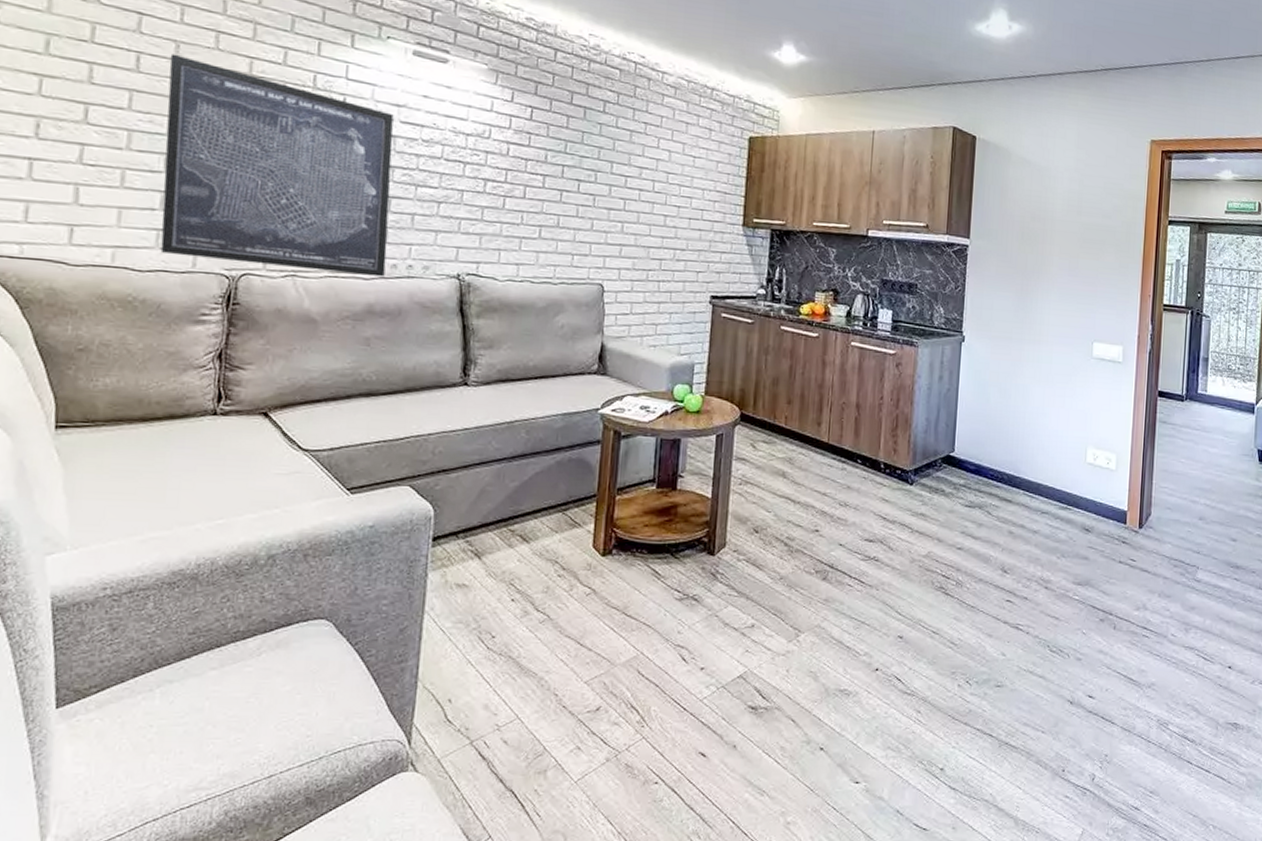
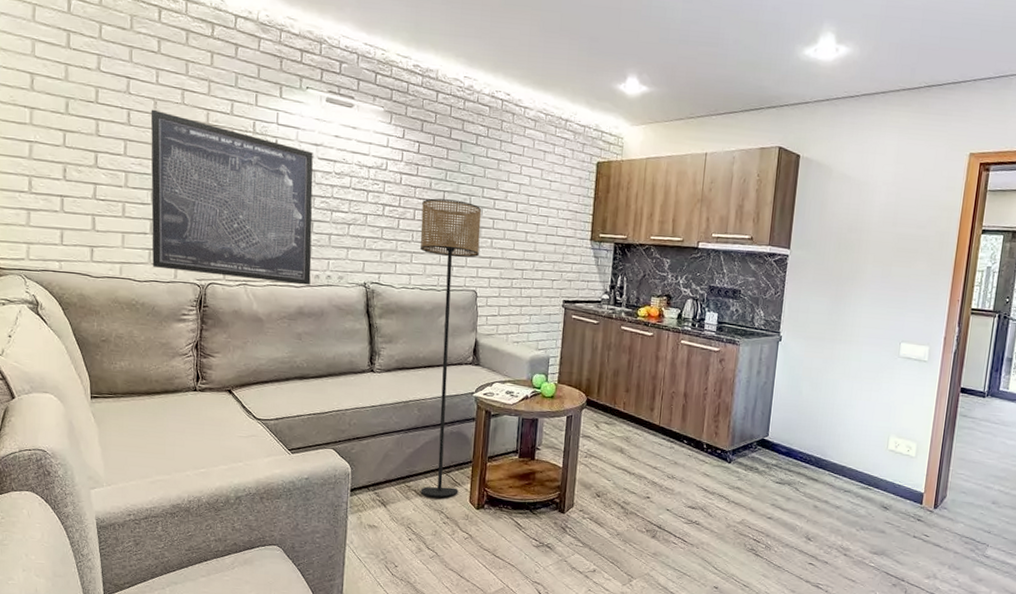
floor lamp: none [528,173,610,543] -> present [420,198,482,497]

